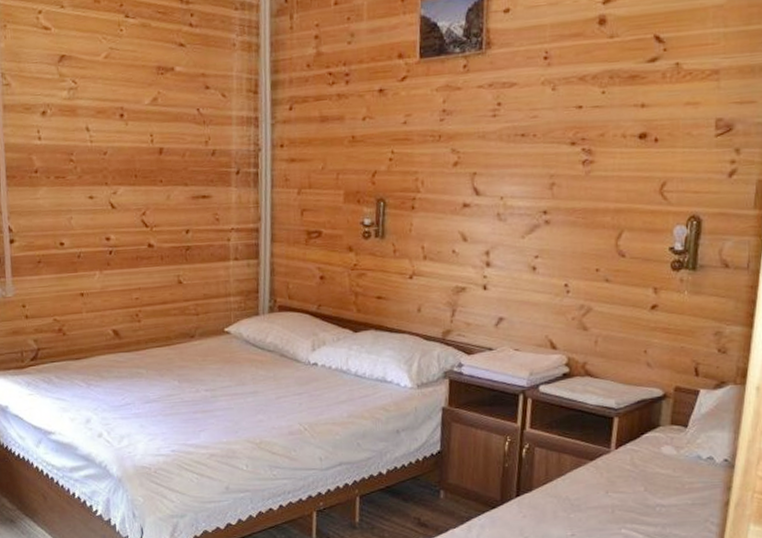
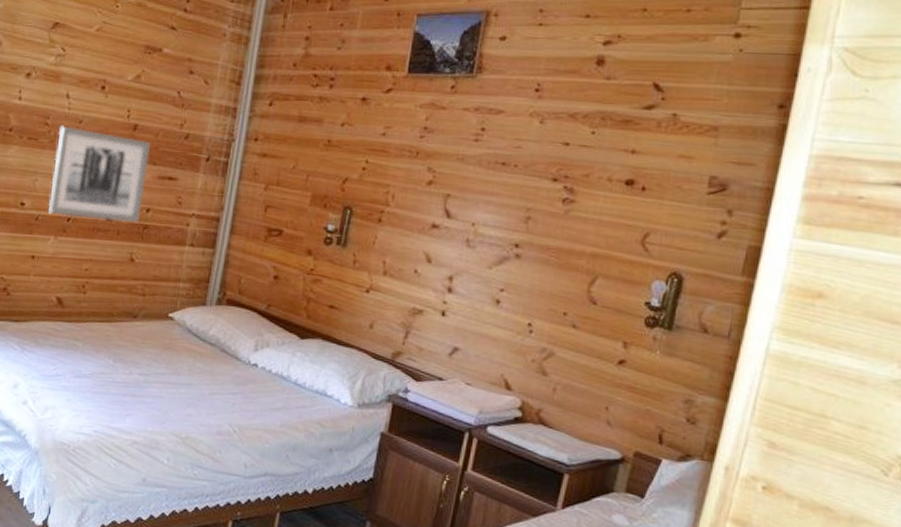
wall art: none [85,159,181,251] -> present [48,126,151,222]

